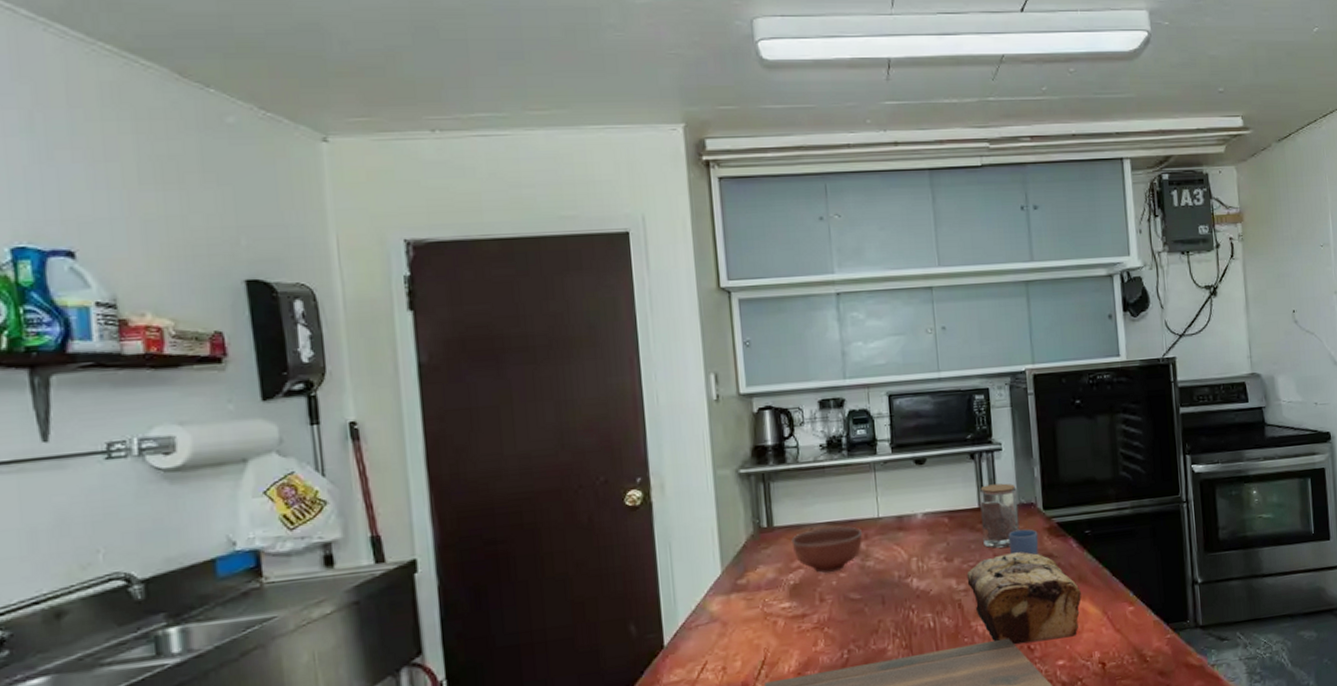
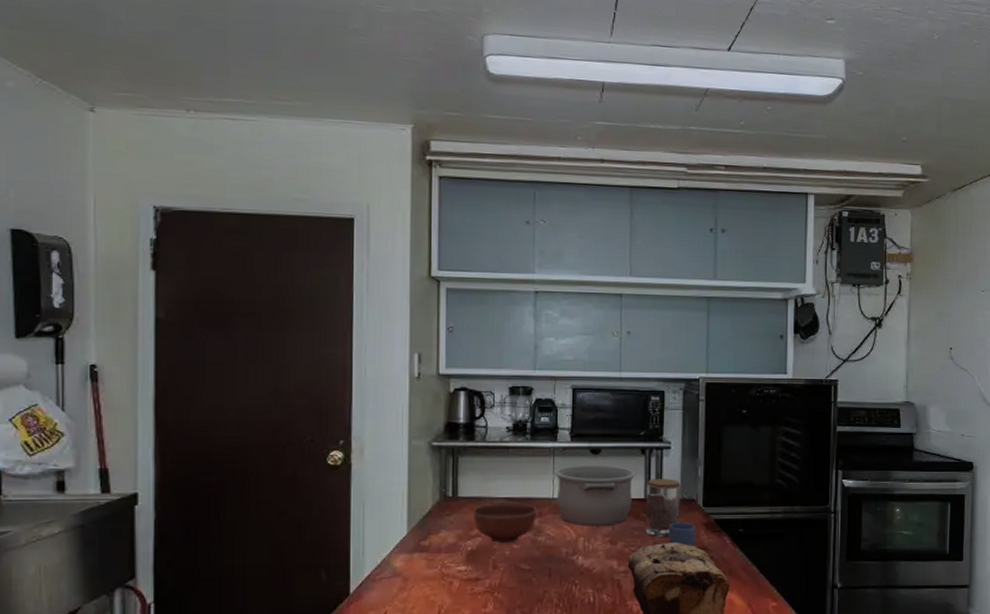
cooking pot: none [877,475,967,545] -> present [554,465,636,526]

